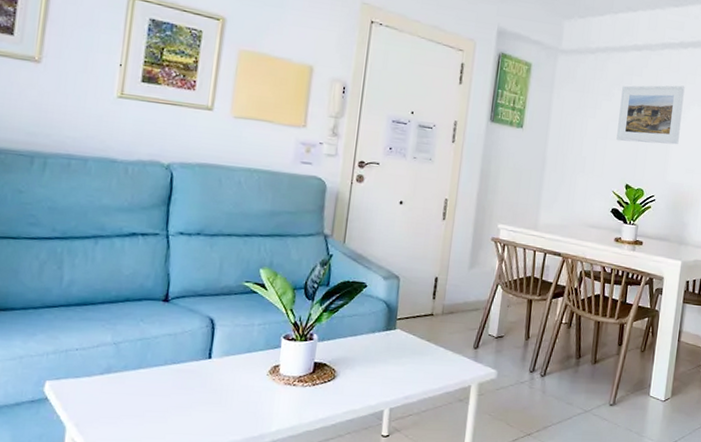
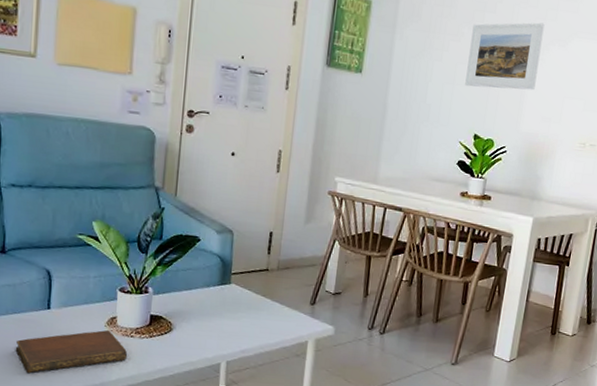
notebook: none [171,379,289,427] -> present [15,330,127,374]

